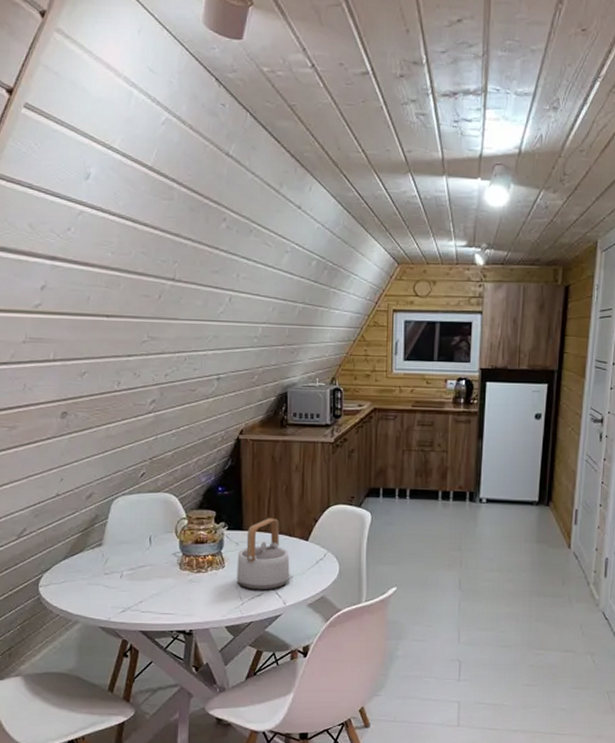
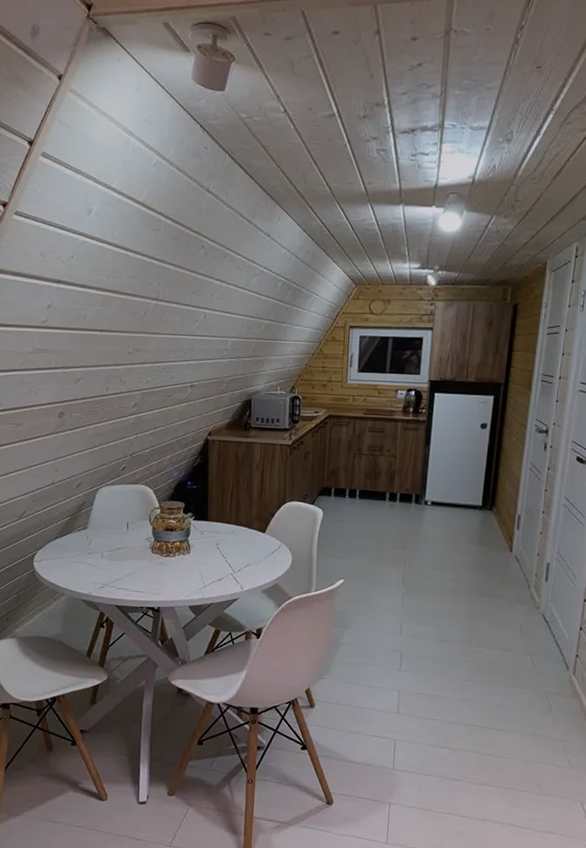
teapot: present [237,518,290,590] -> none [200,511,248,576]

